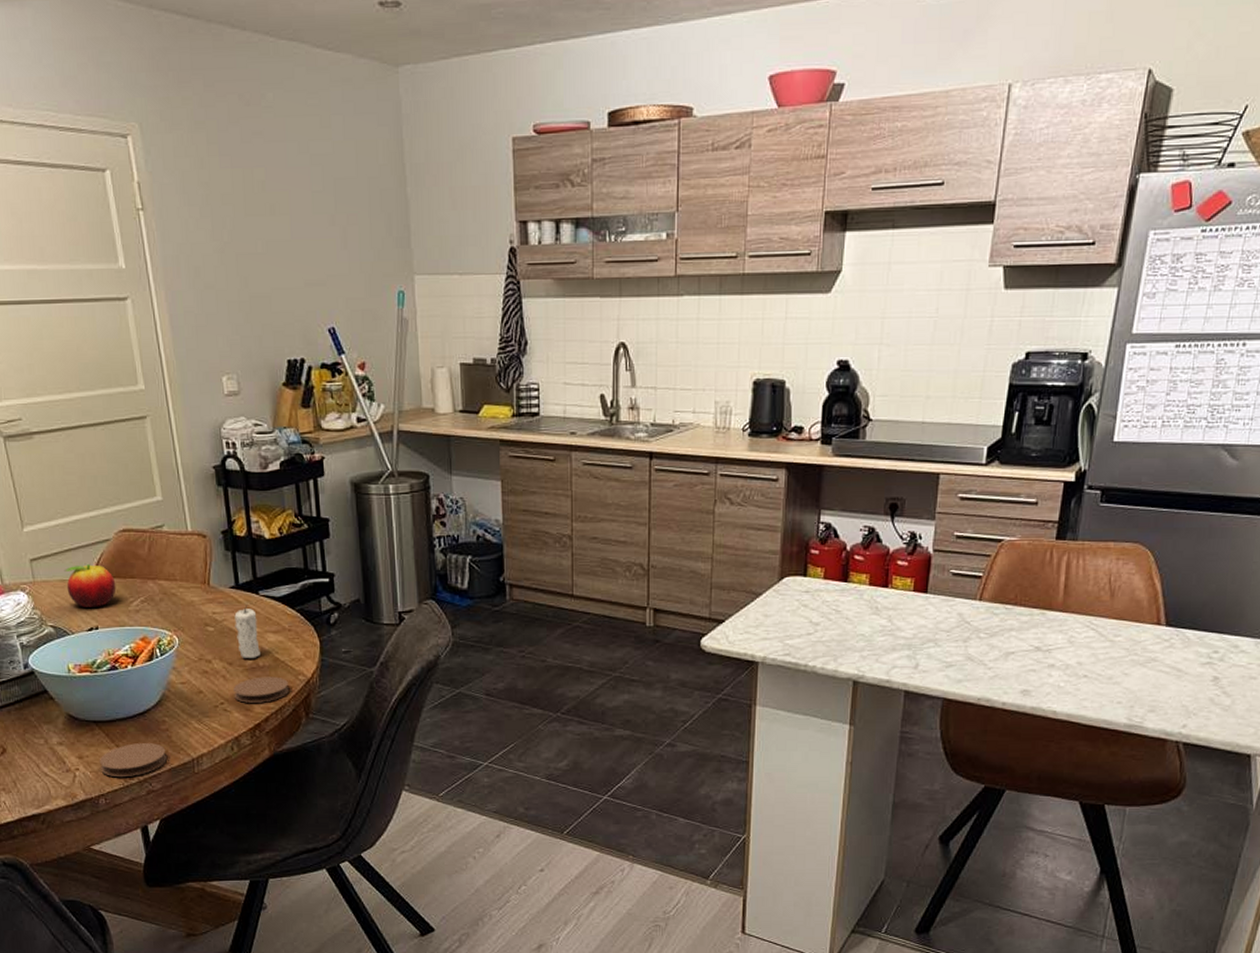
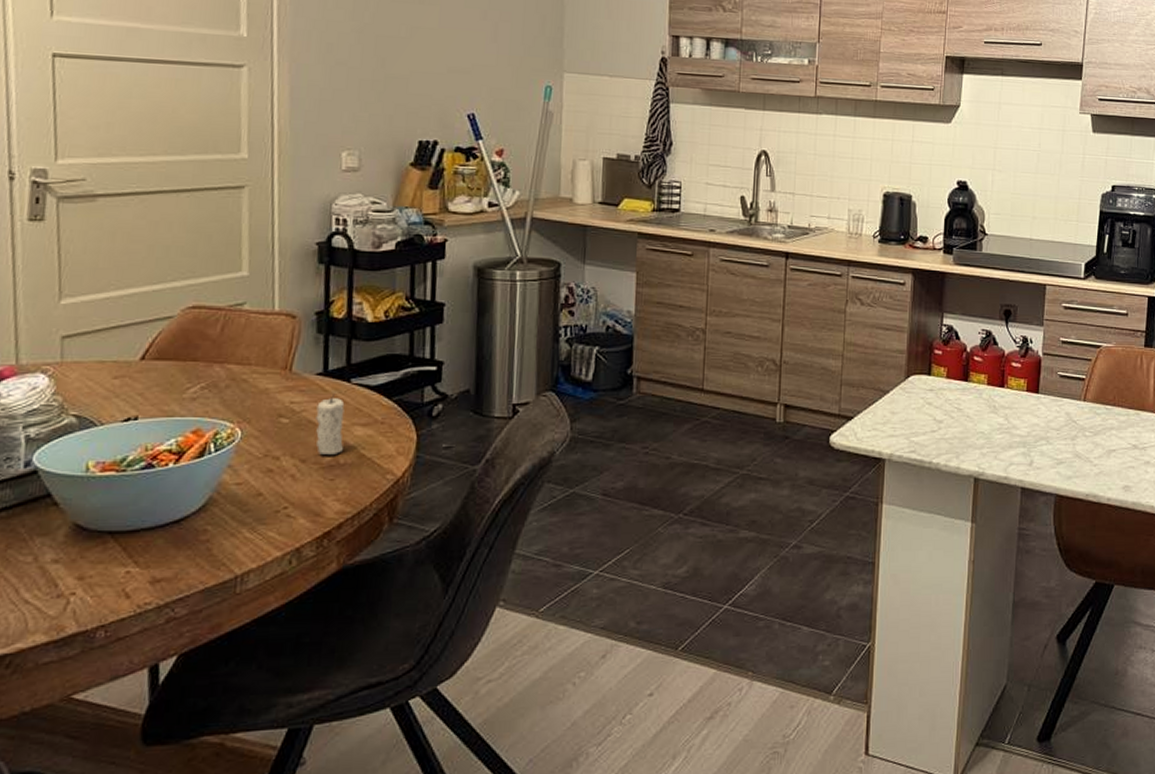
fruit: present [64,564,117,607] -> none [104,344,172,394]
coaster: present [99,743,167,776] -> none [106,558,202,602]
coaster: present [233,676,289,703] -> none [302,476,373,507]

